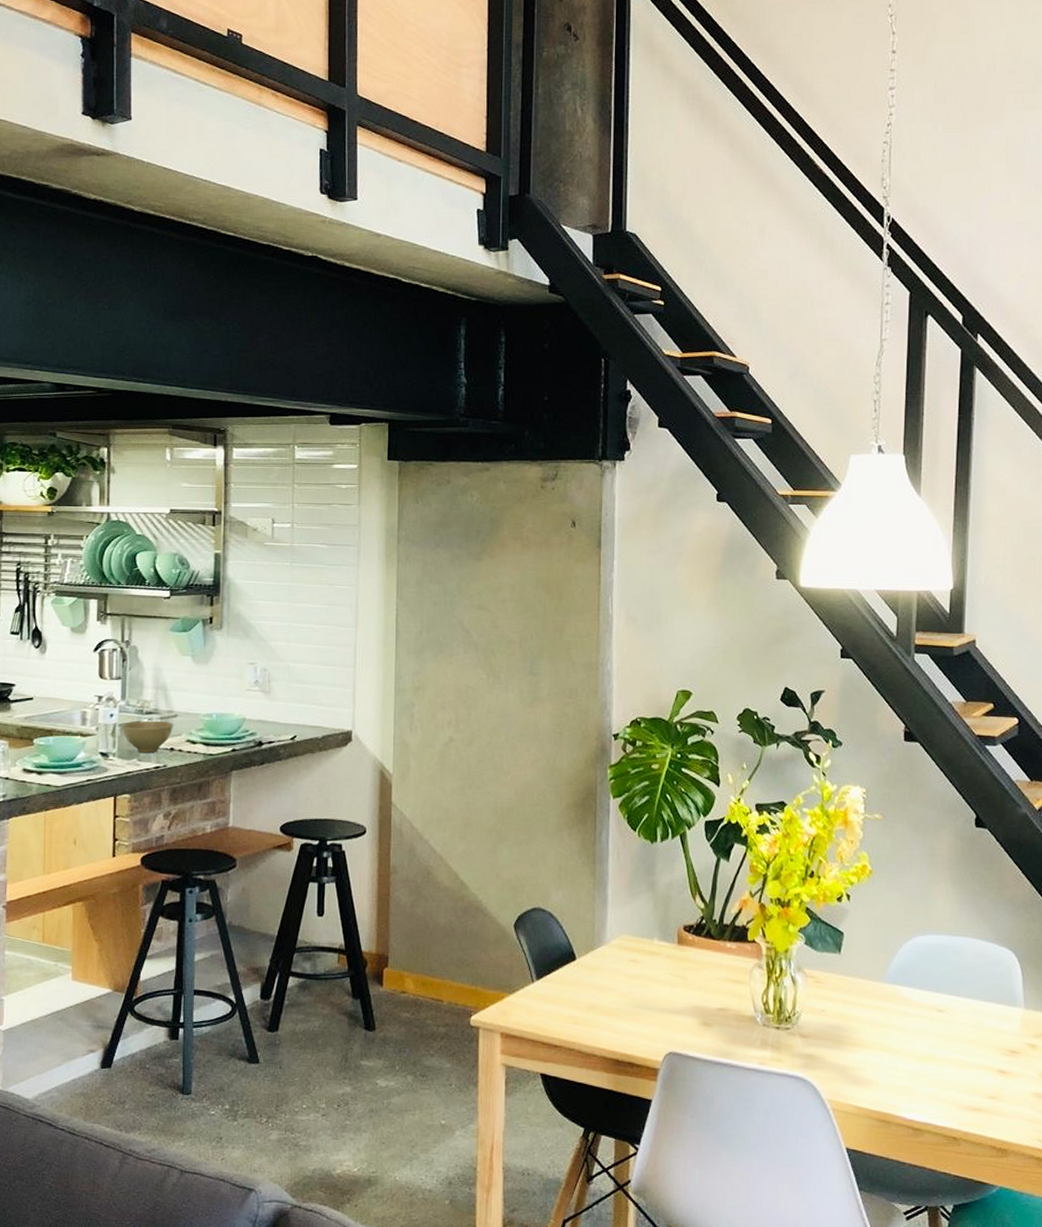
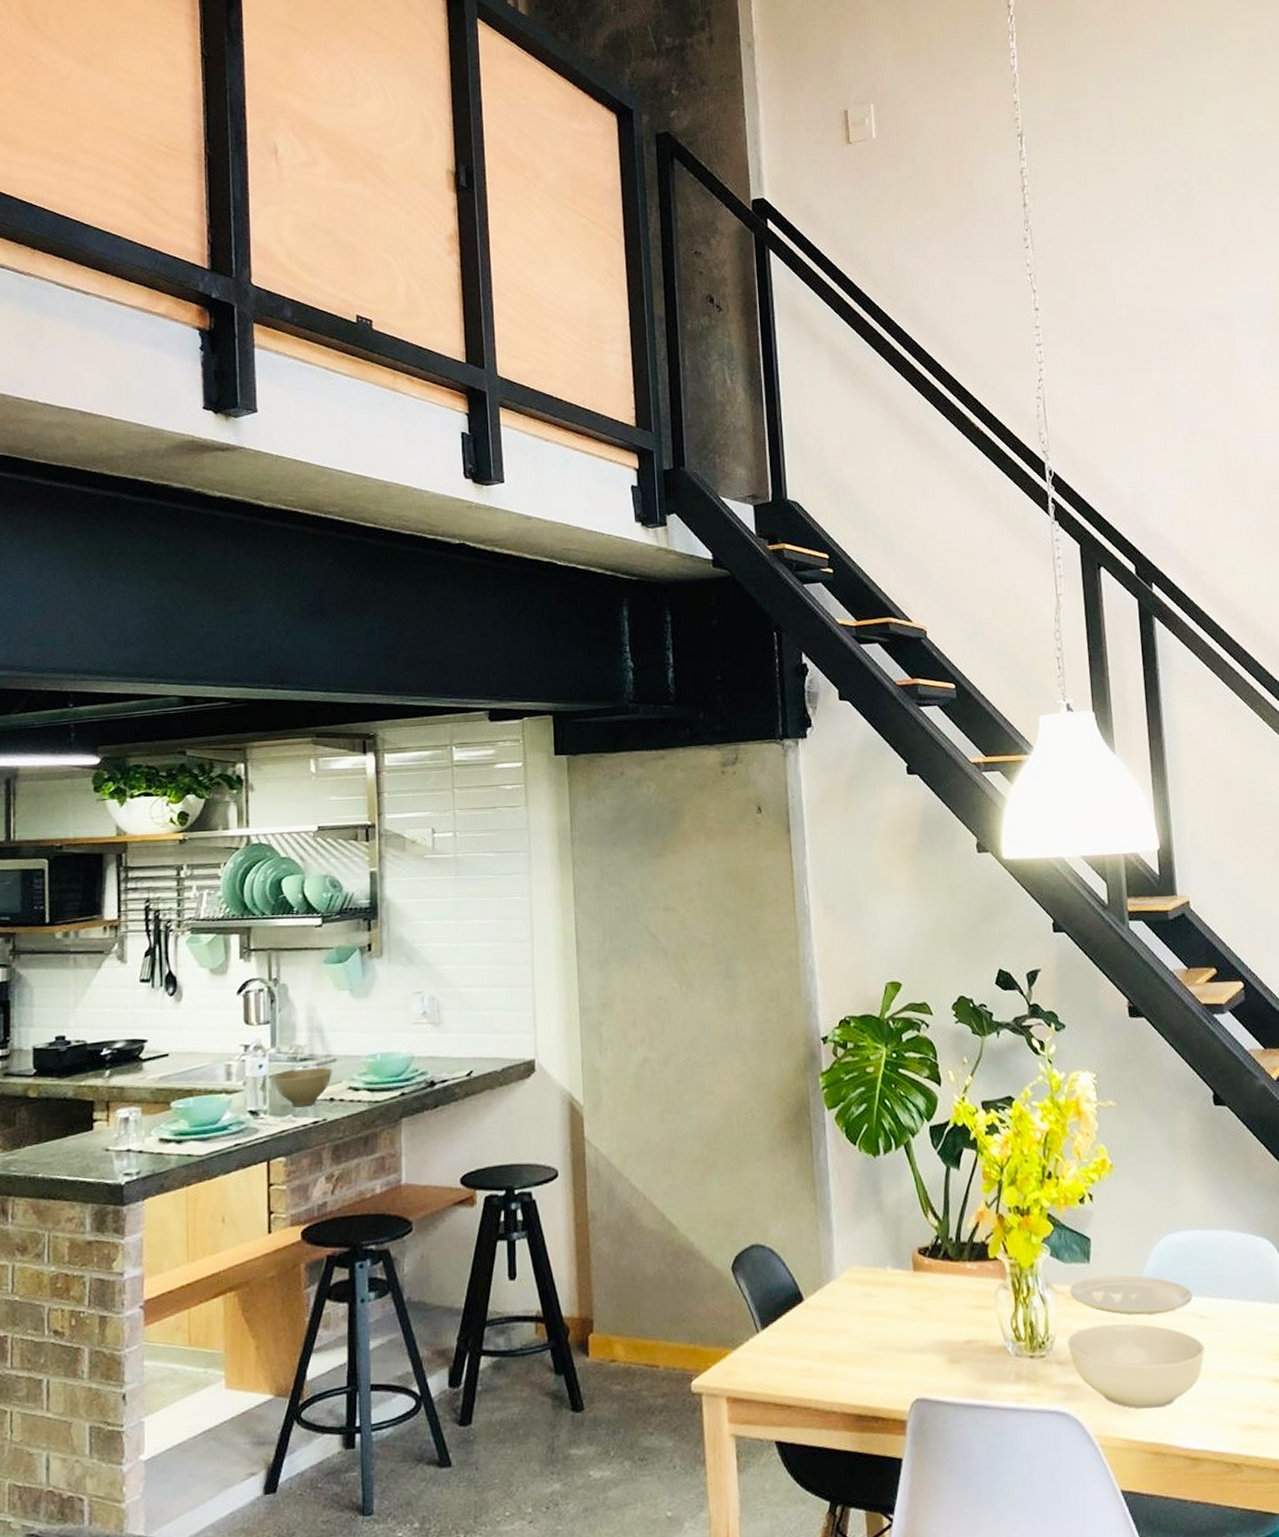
bowl: none [811,1007,939,1083] -> present [1066,1323,1205,1409]
plate: none [819,966,933,1004] -> present [1069,1275,1193,1315]

